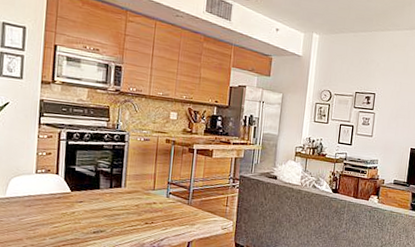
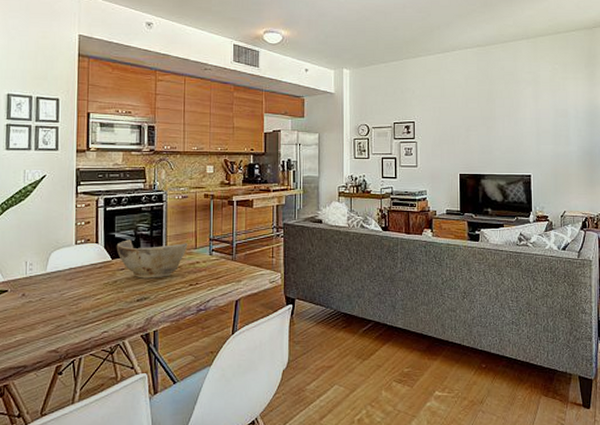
bowl: none [76,174,147,214] -> present [116,239,188,279]

